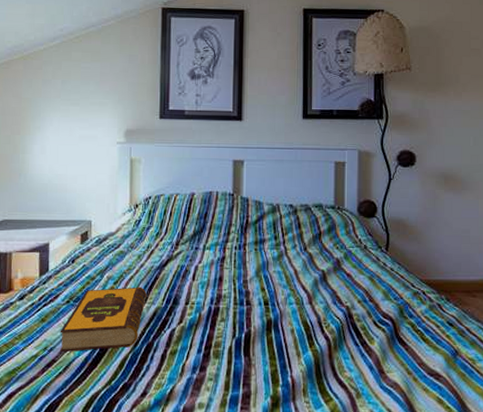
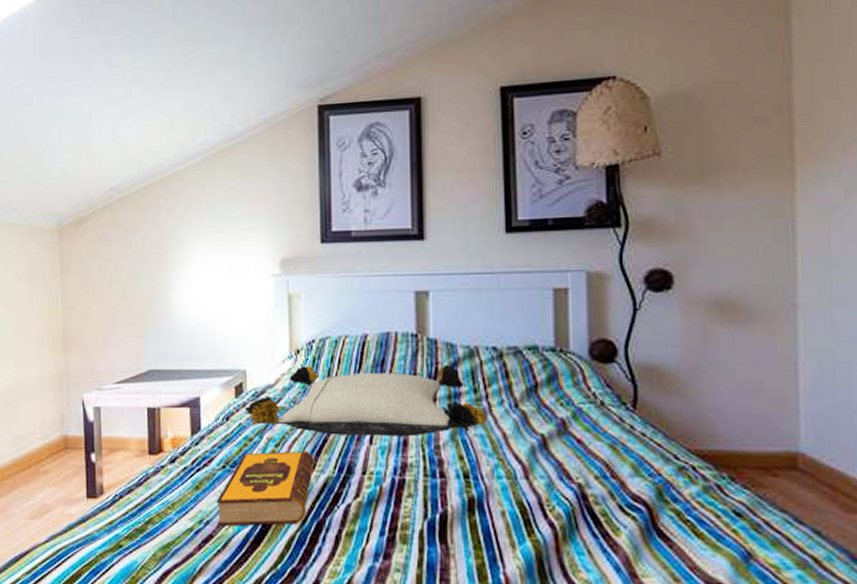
pillow: none [89,218,284,274] -> present [245,365,488,437]

